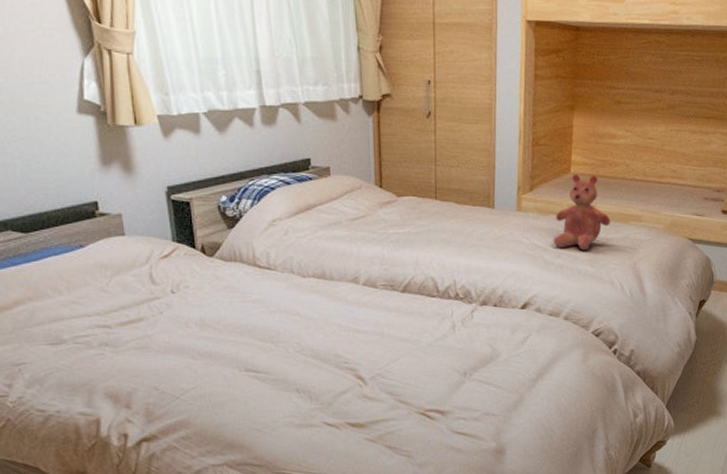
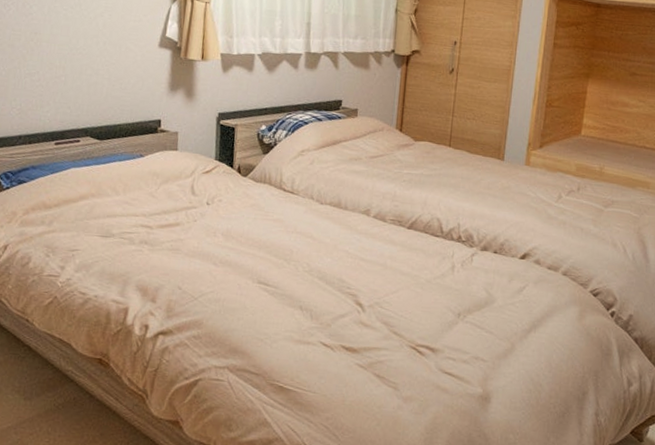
teddy bear: present [554,174,611,251] -> none [559,137,618,210]

